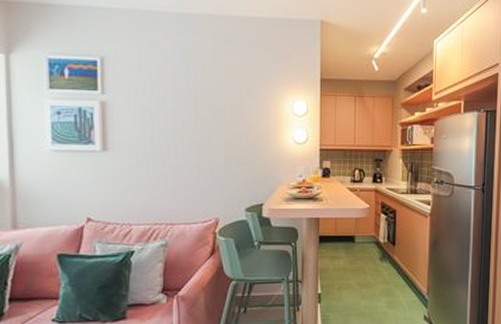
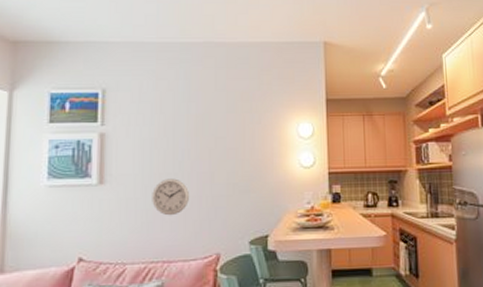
wall clock: none [154,148,190,183] -> present [152,178,190,216]

